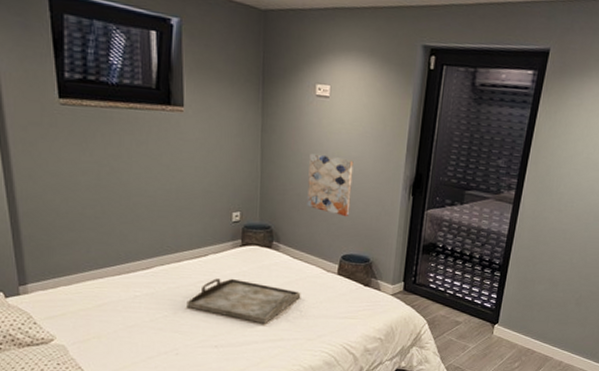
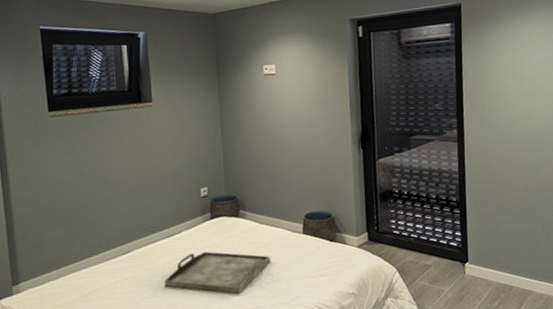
wall art: present [307,153,354,217] -> none [264,124,307,178]

